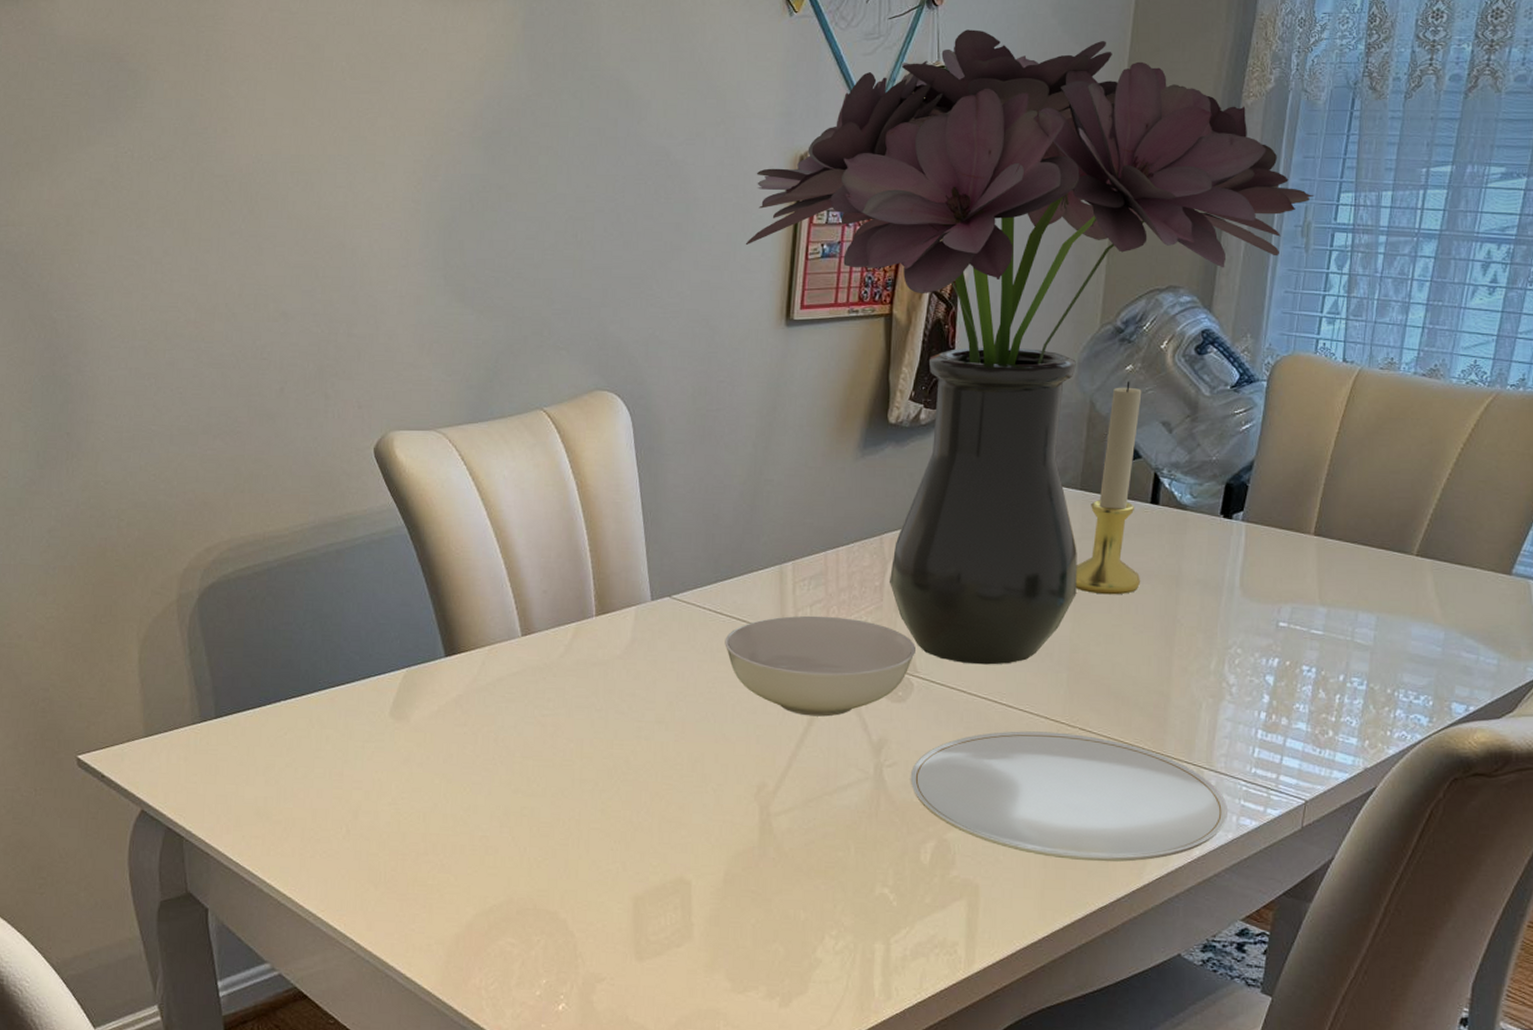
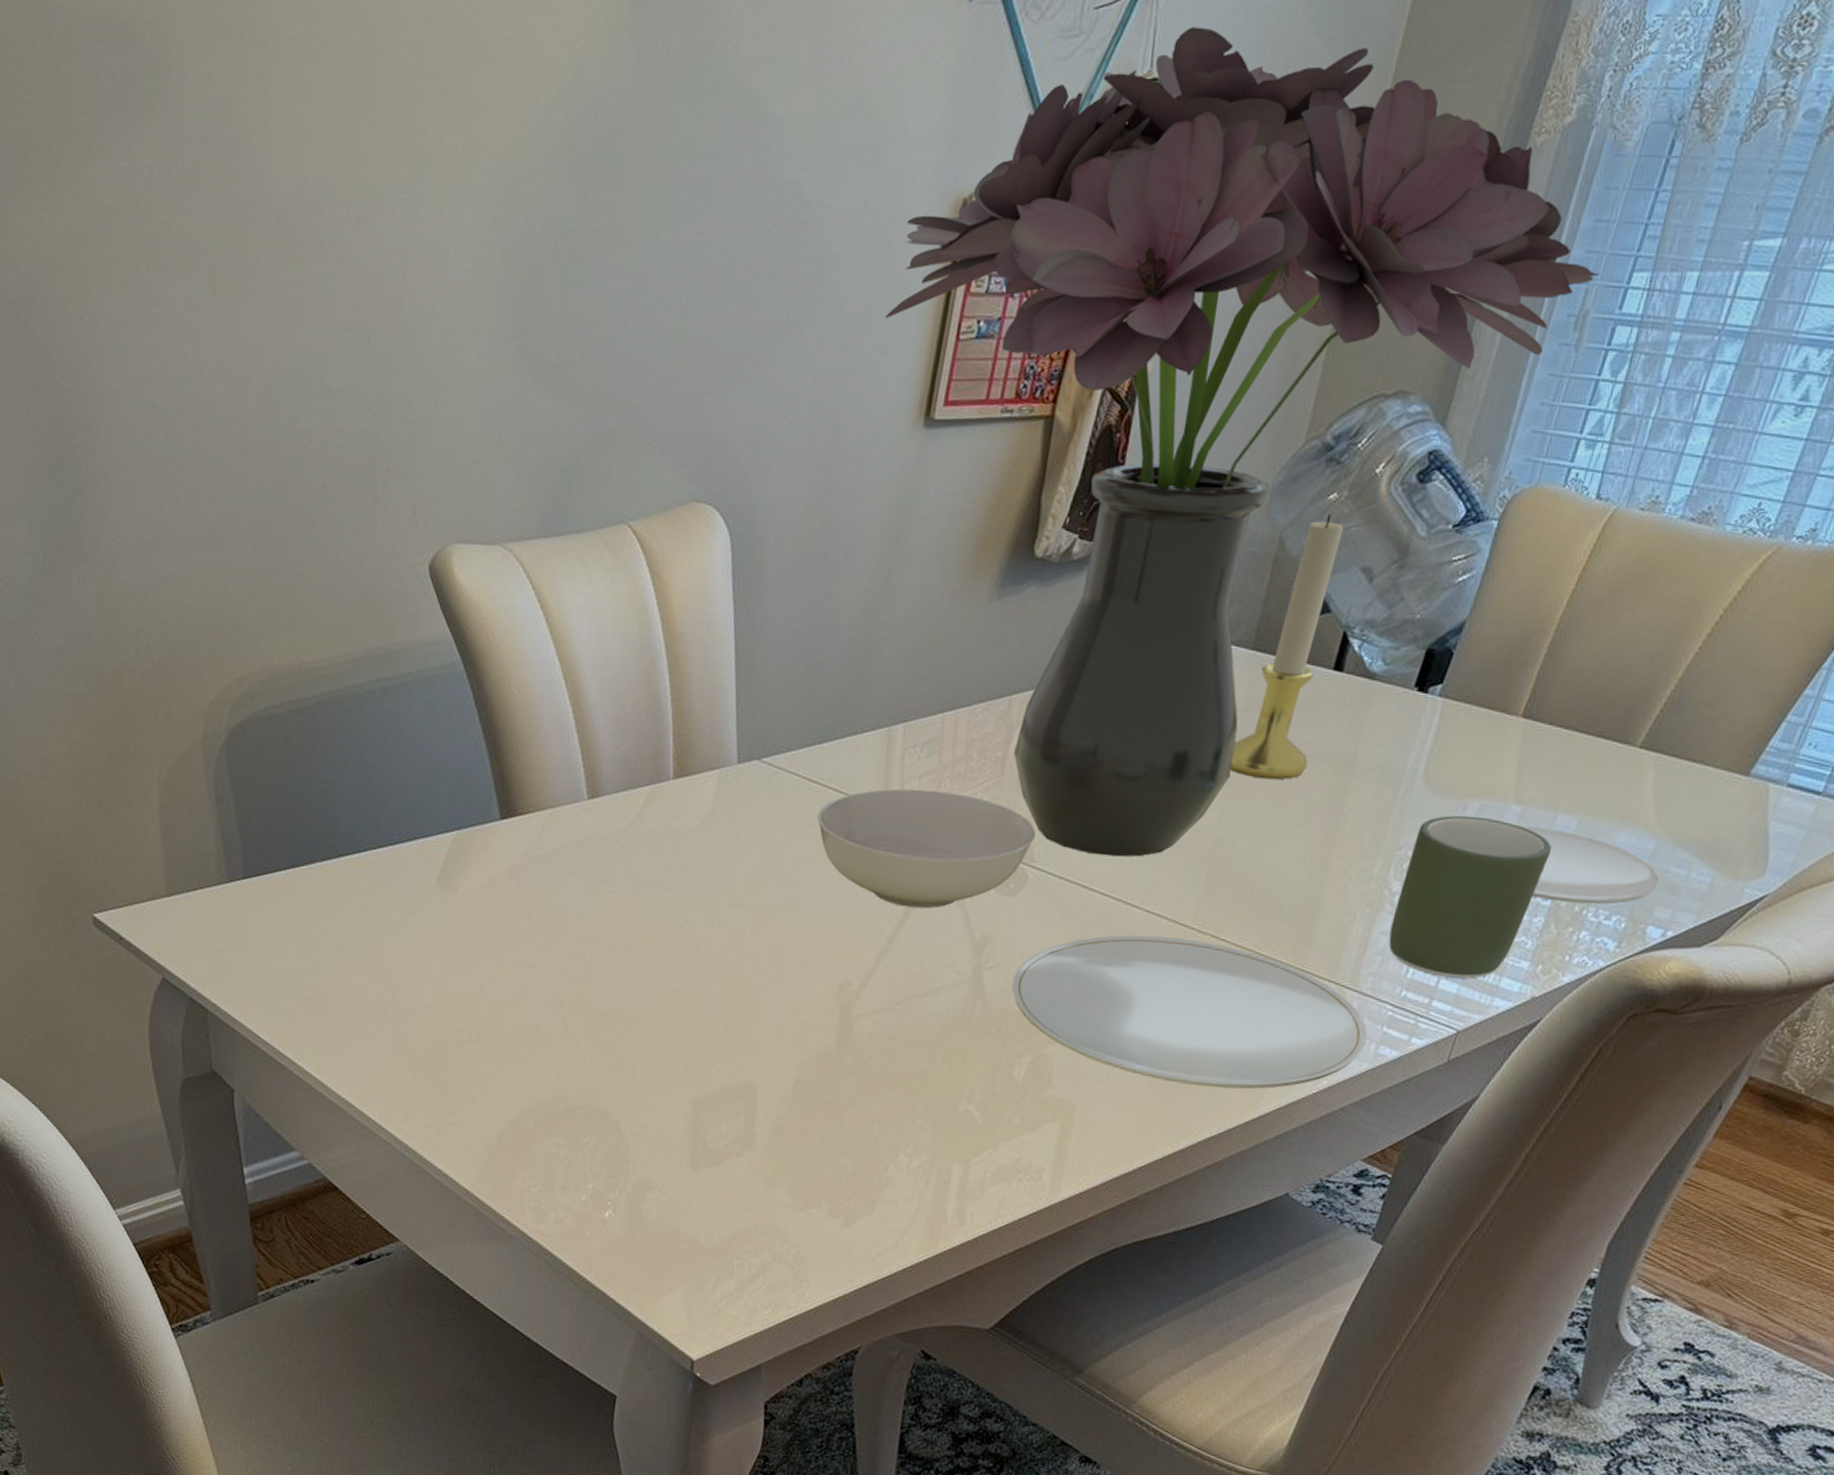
mug: none [1233,617,1359,755] -> present [1389,815,1552,979]
plate: none [1328,624,1455,687] -> present [1519,826,1661,905]

